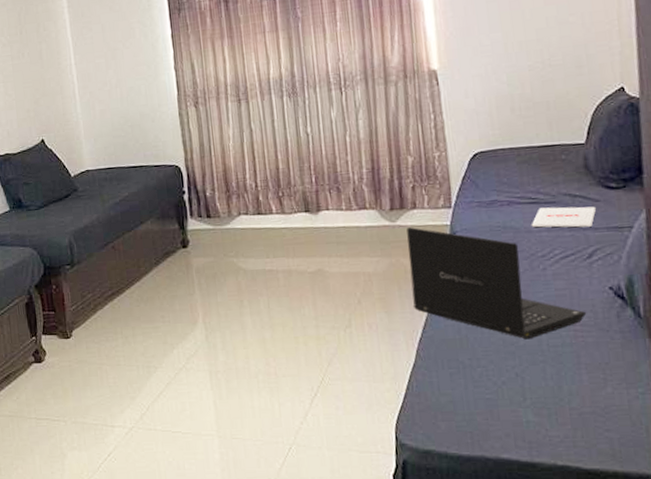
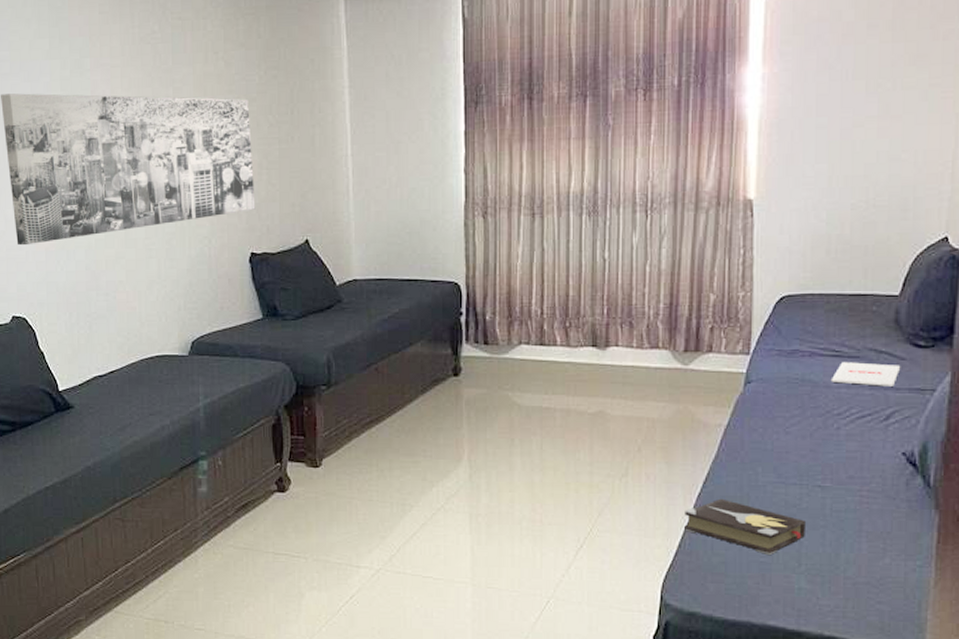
laptop: present [406,227,587,340] -> none [695,372,876,502]
hardback book: none [408,341,526,393] -> present [683,498,805,556]

